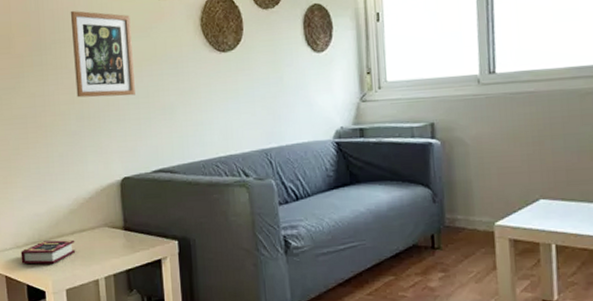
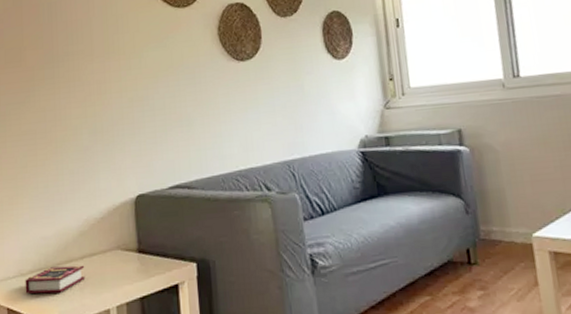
picture frame: present [70,10,135,98] -> none [84,22,151,111]

